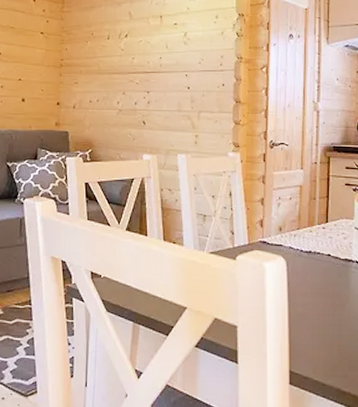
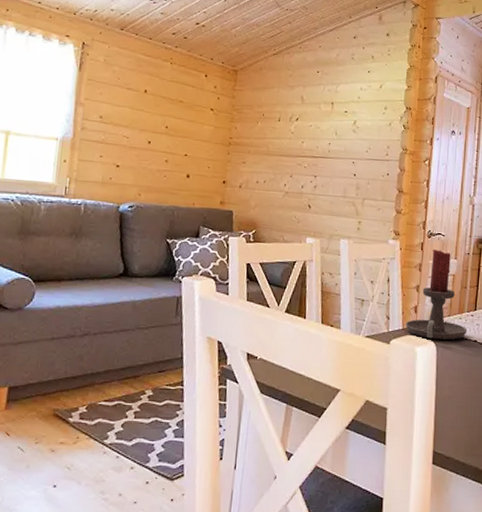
candle holder: none [251,160,319,254] -> present [405,249,467,340]

